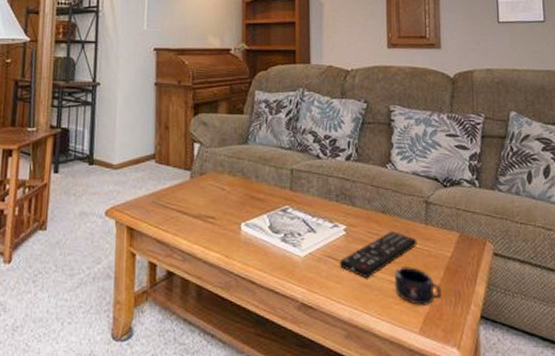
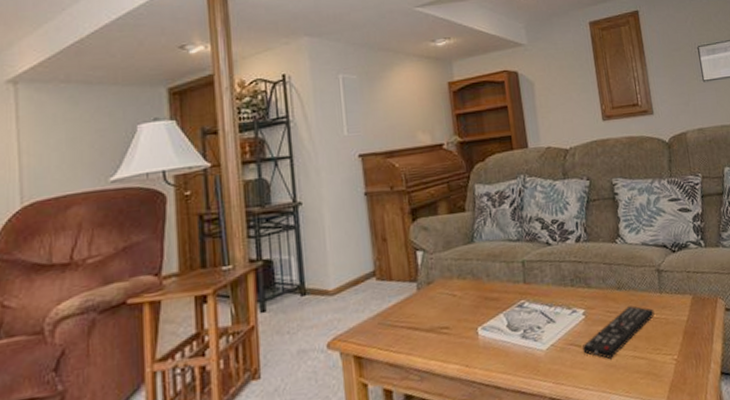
mug: present [395,266,442,305] -> none [636,337,683,375]

